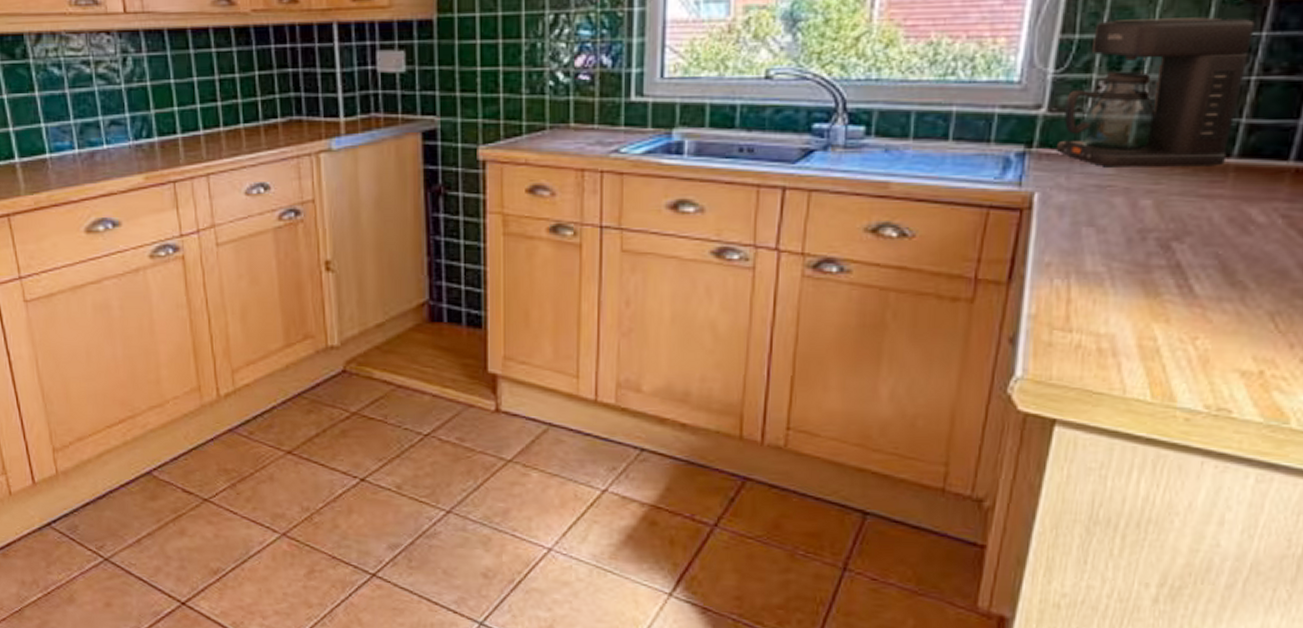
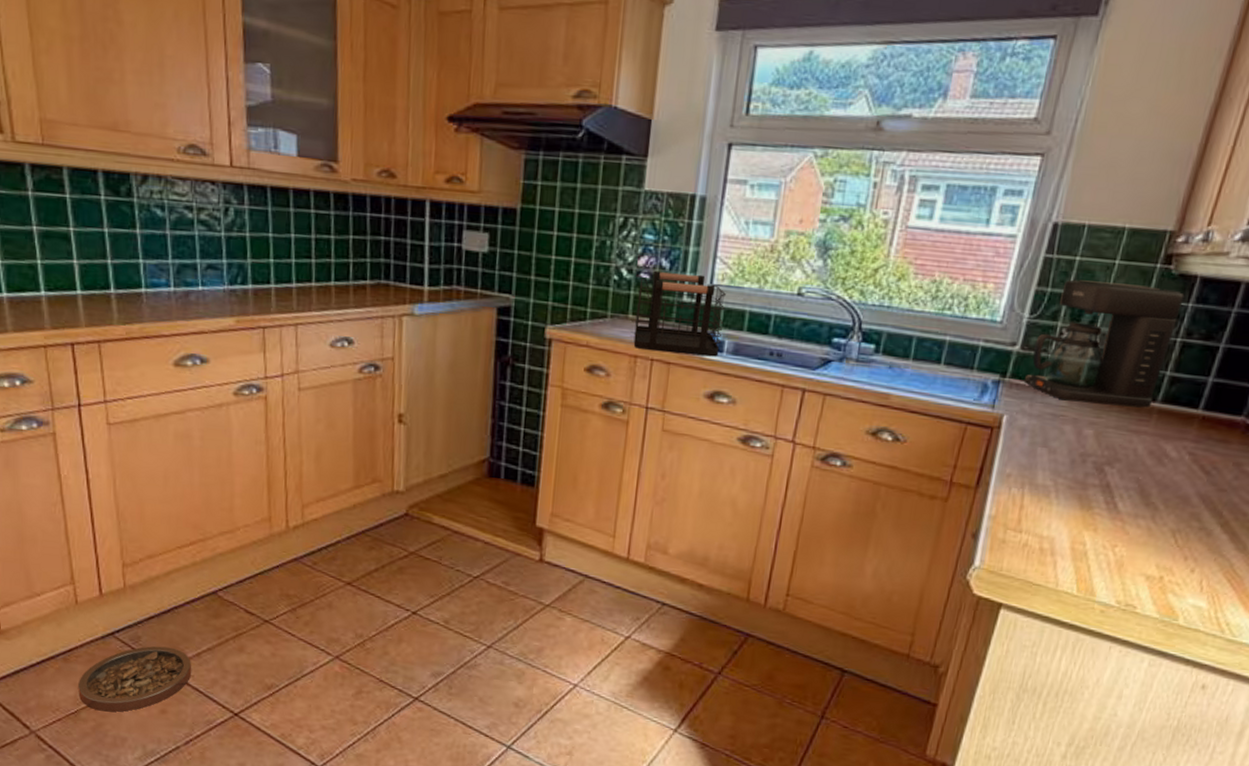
pet bowl: none [19,534,134,608] -> present [78,646,192,712]
dish rack: none [579,68,682,161] -> present [633,270,726,356]

